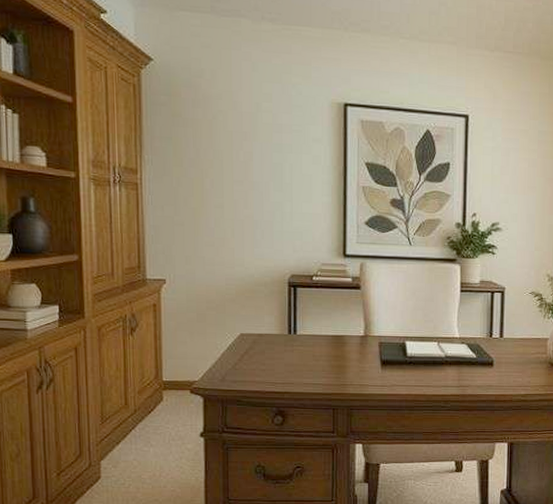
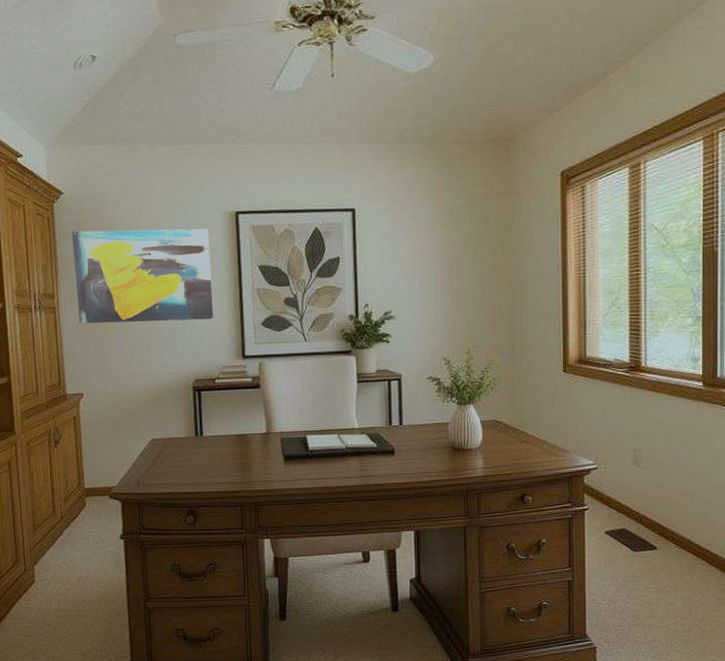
wall art: none [161,102,315,213] -> present [72,228,214,324]

